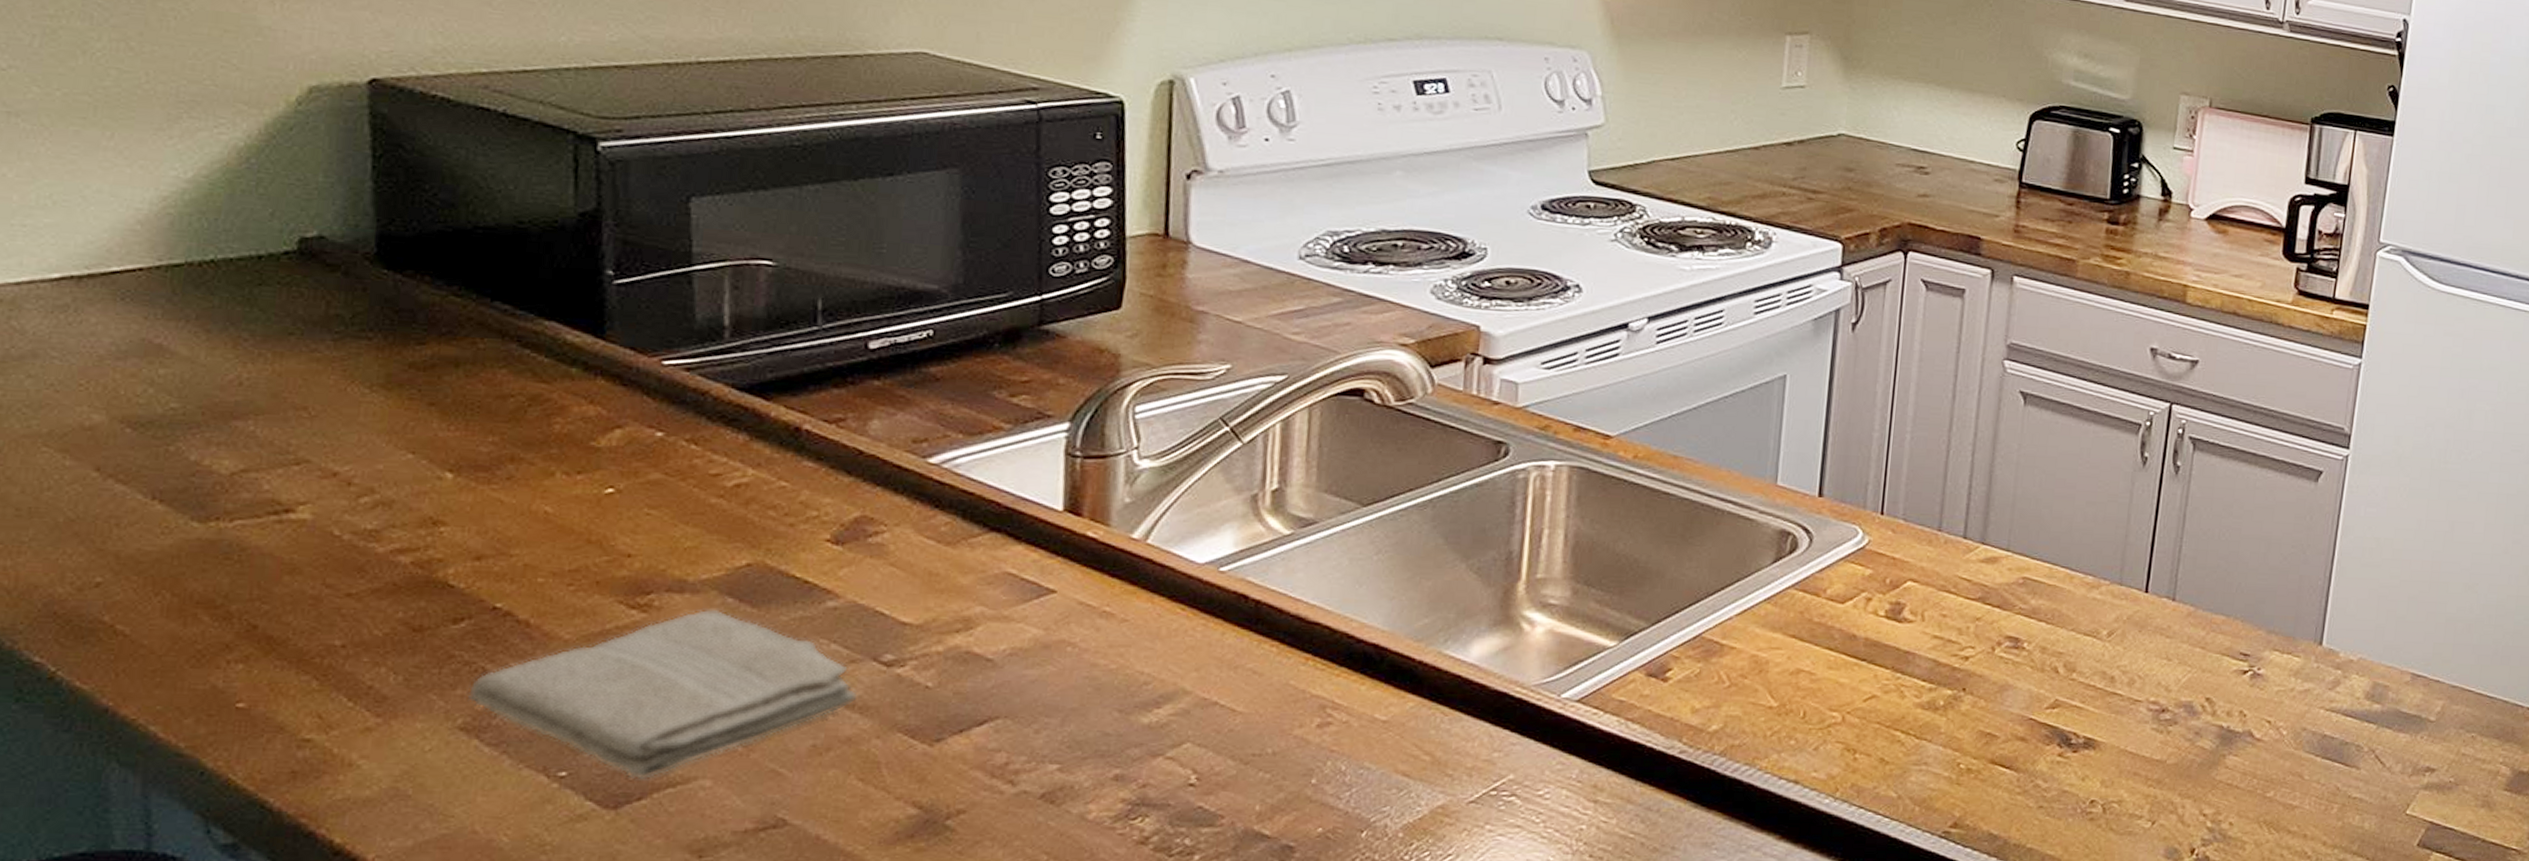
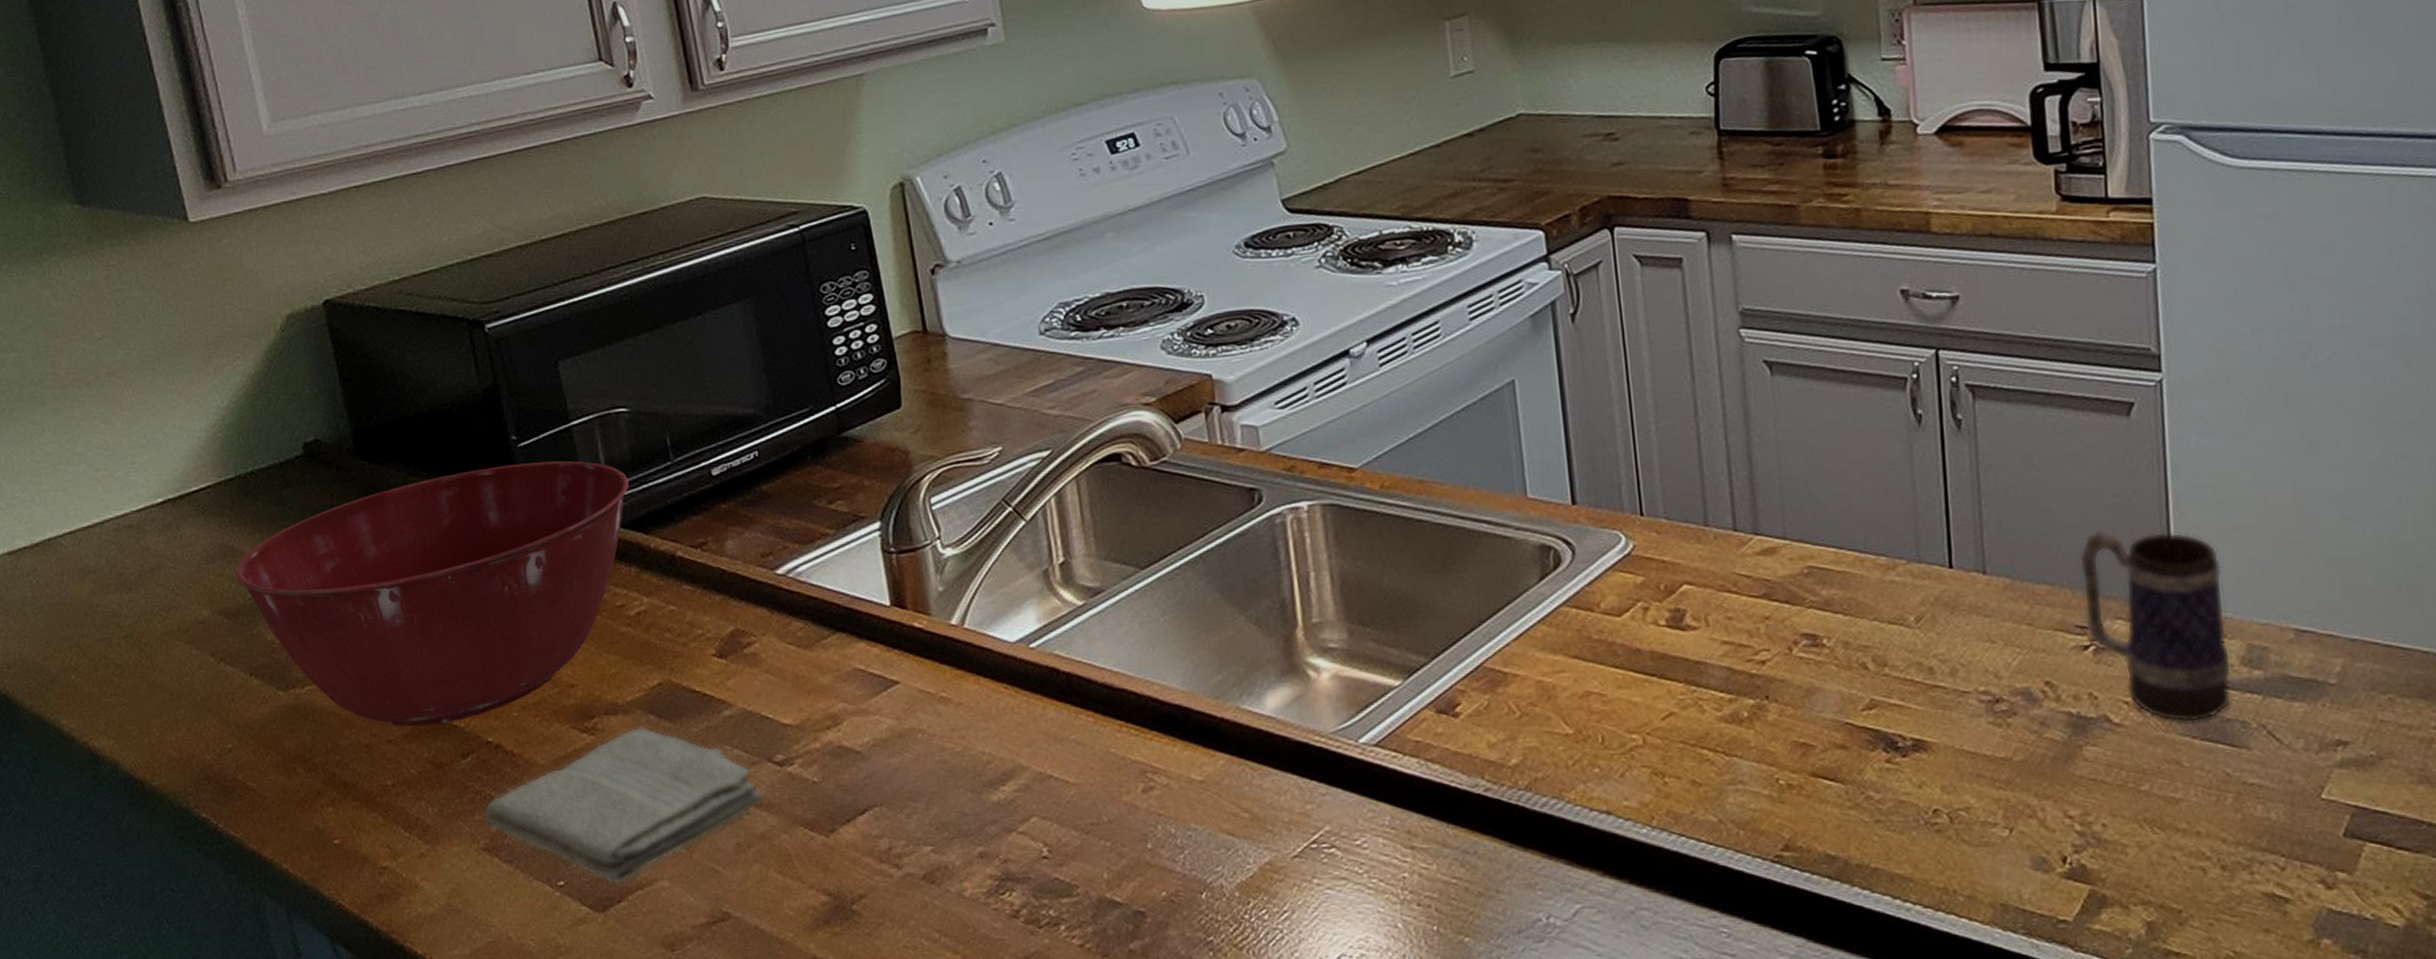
mixing bowl: none [157,301,758,583] -> present [235,460,629,727]
mug: none [2248,575,2365,743] -> present [2079,530,2232,723]

